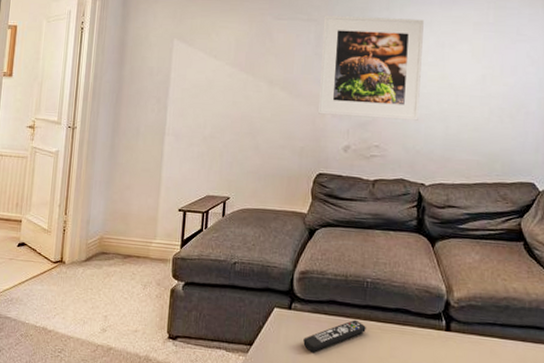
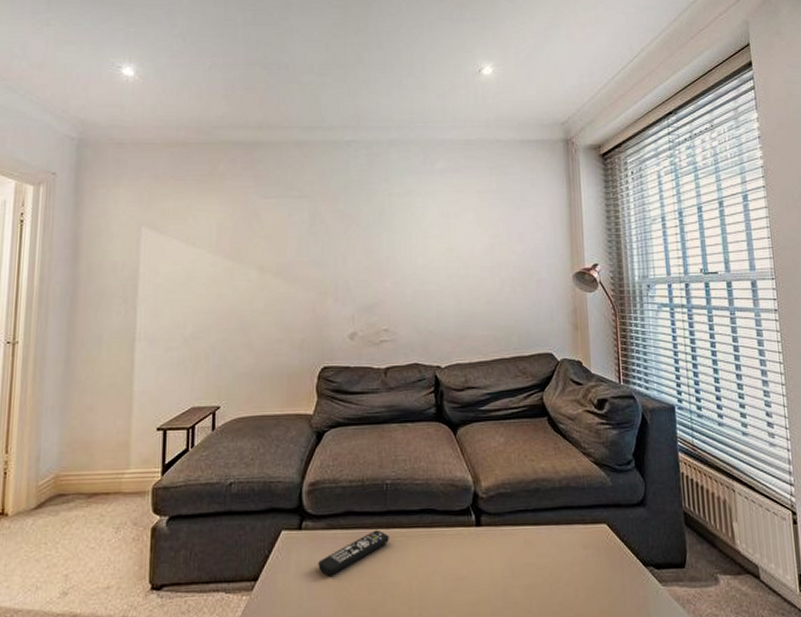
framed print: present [317,15,424,121] -> none [317,190,428,300]

